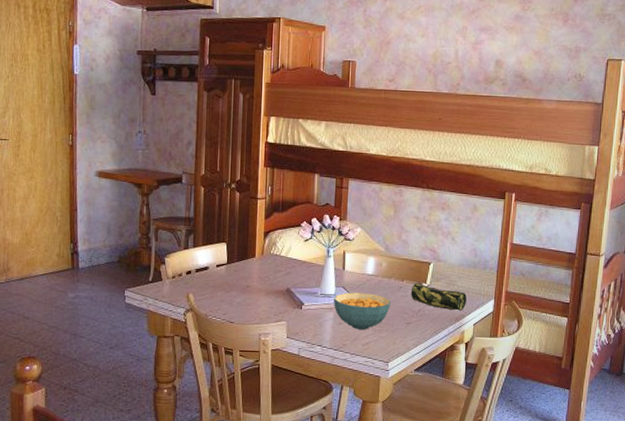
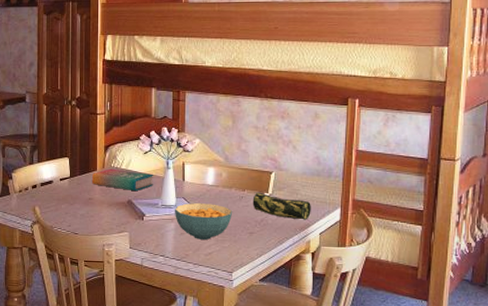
book: none [250,255,313,280] -> present [92,168,153,192]

